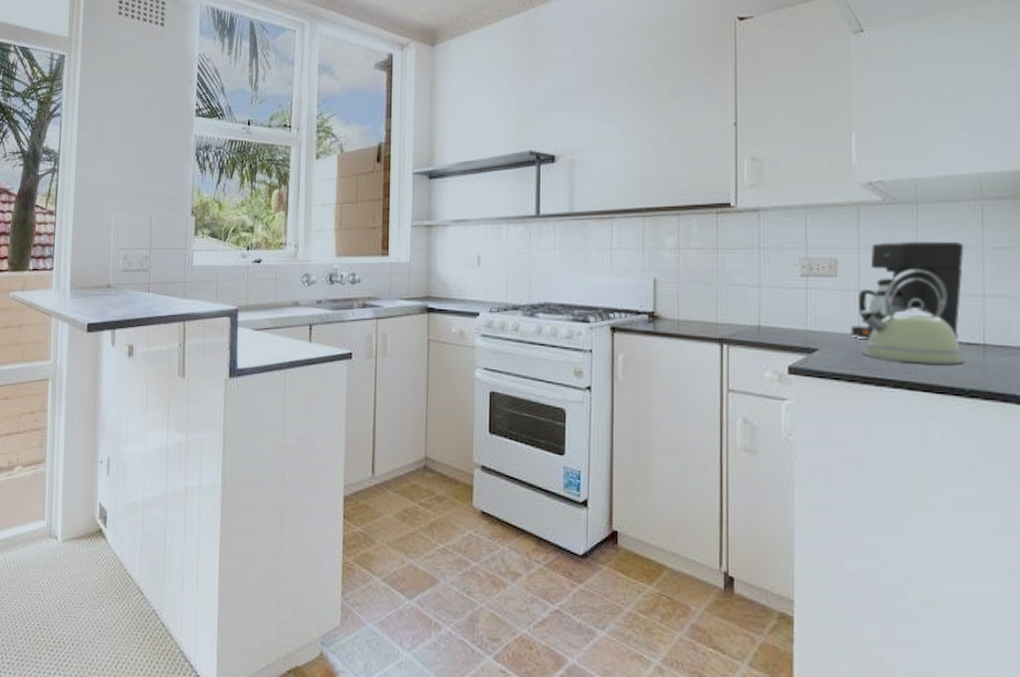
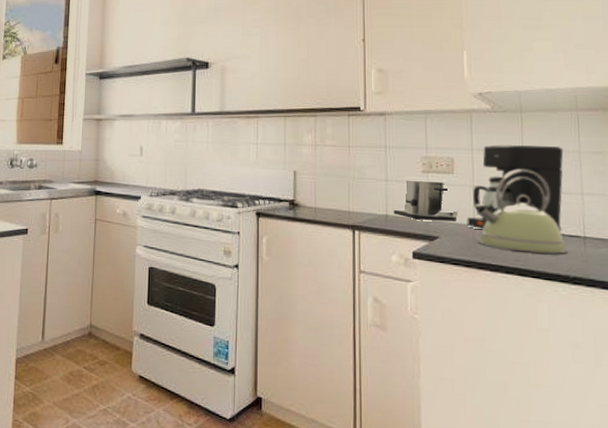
toaster: none [767,282,841,331] -> present [393,177,459,222]

